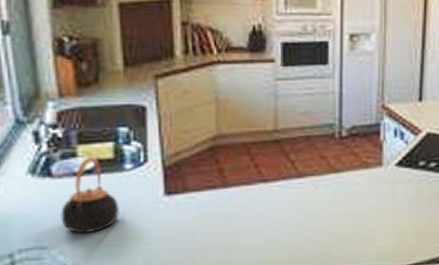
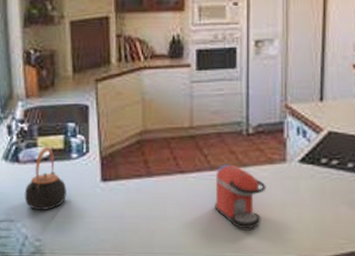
coffee maker: none [302,170,360,239] -> present [214,164,266,229]

